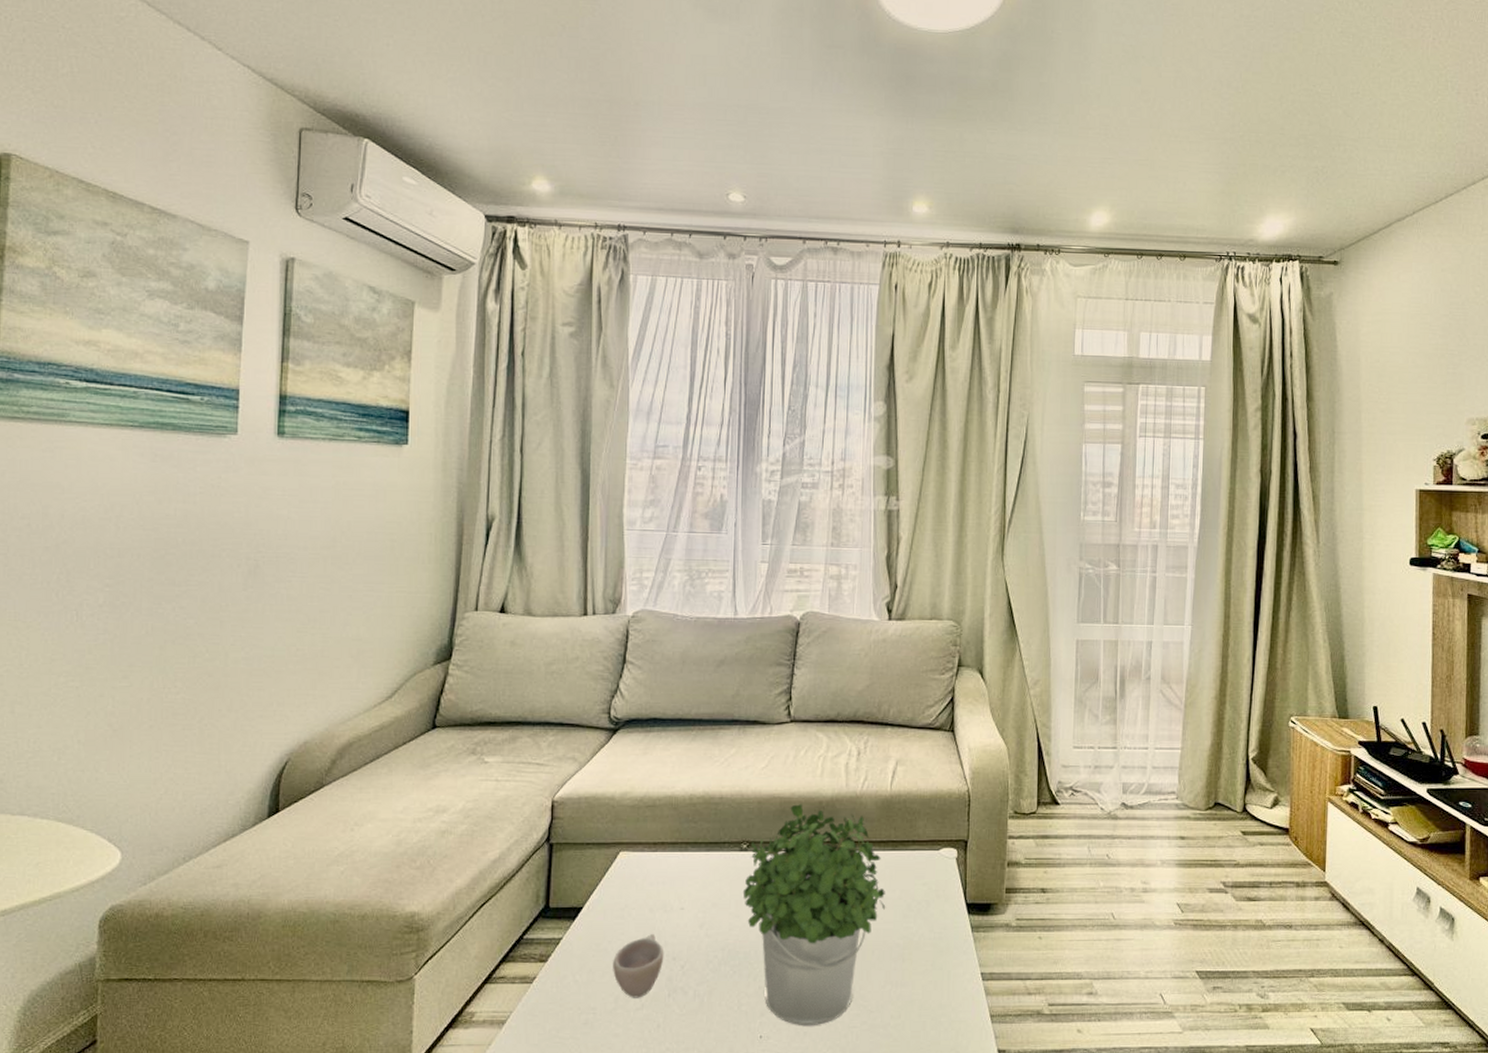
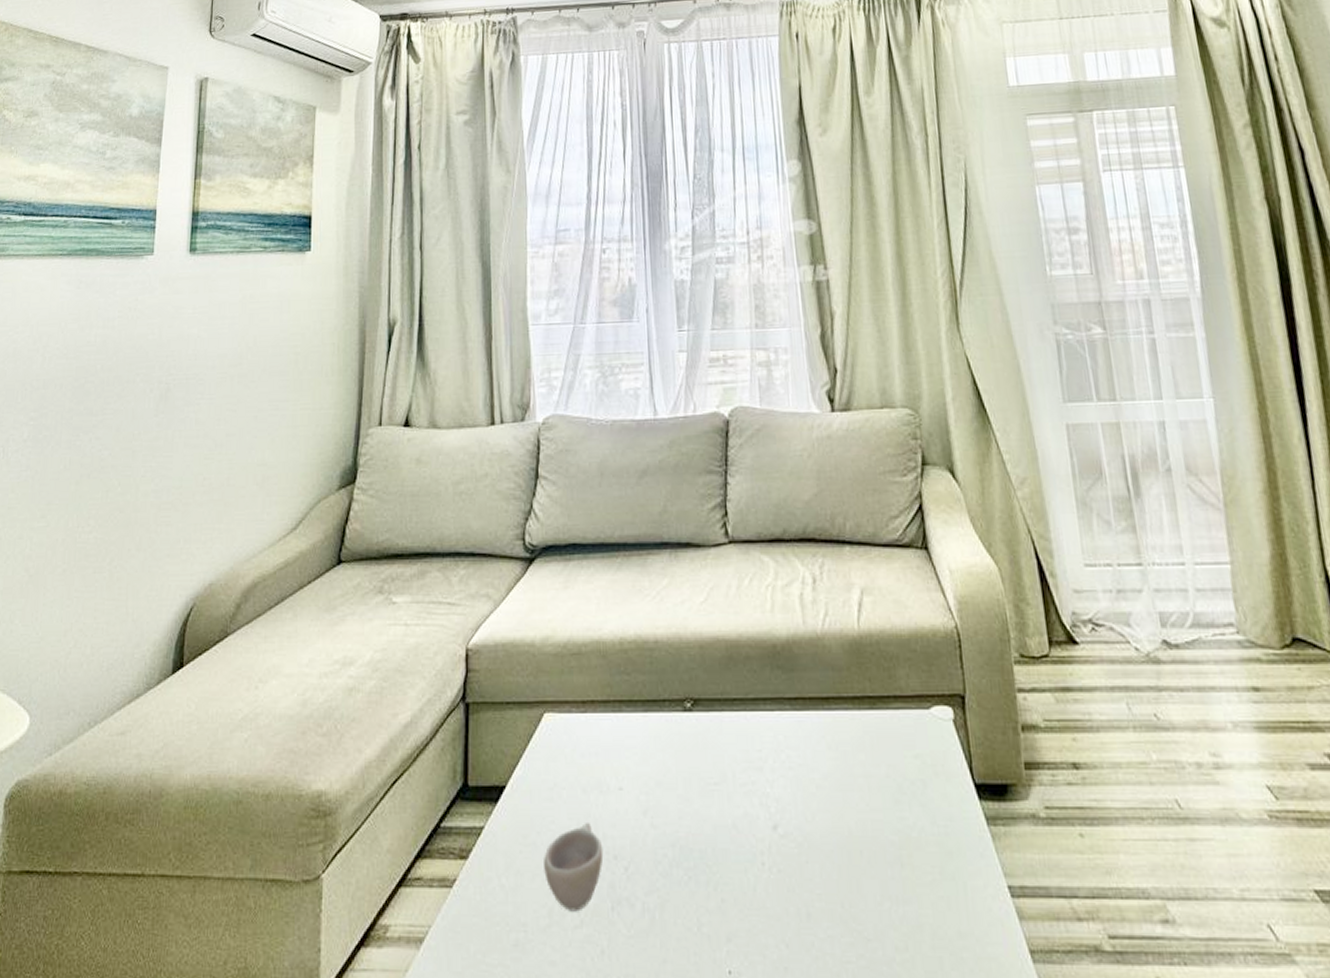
potted plant: present [742,803,886,1025] -> none [691,647,871,958]

